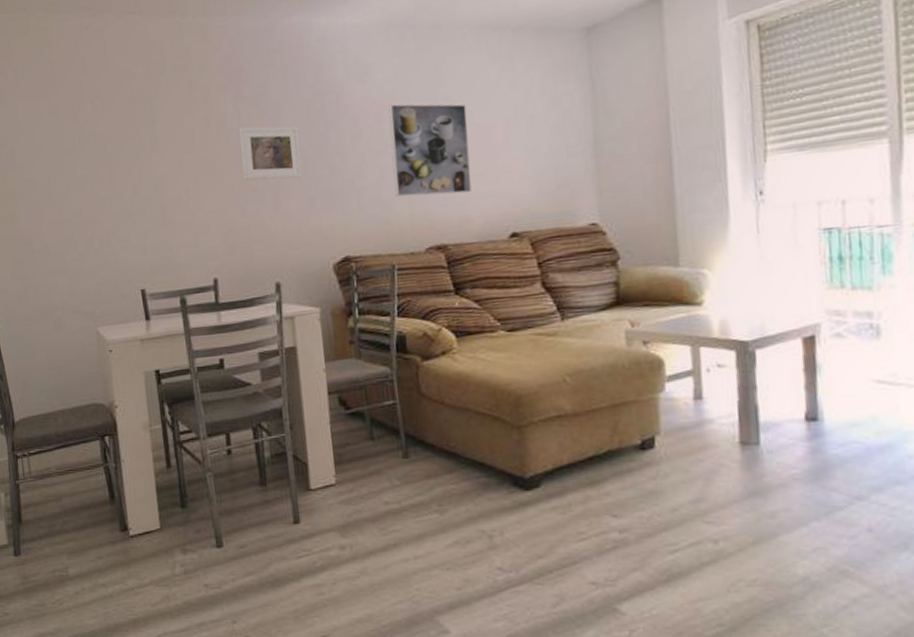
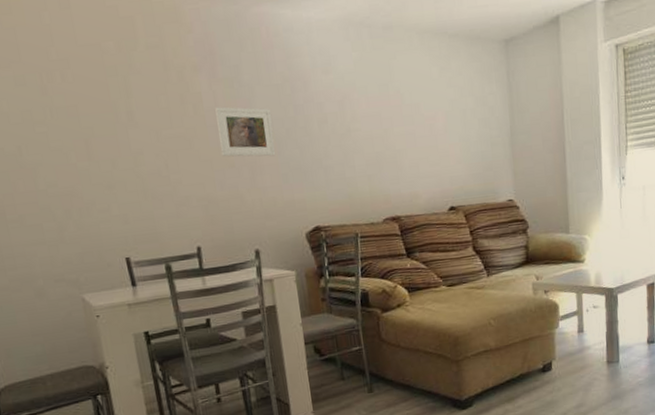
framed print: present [388,103,472,198] -> none [349,94,419,176]

